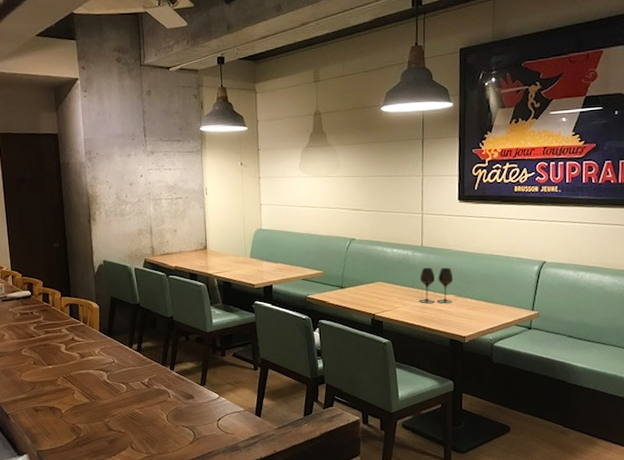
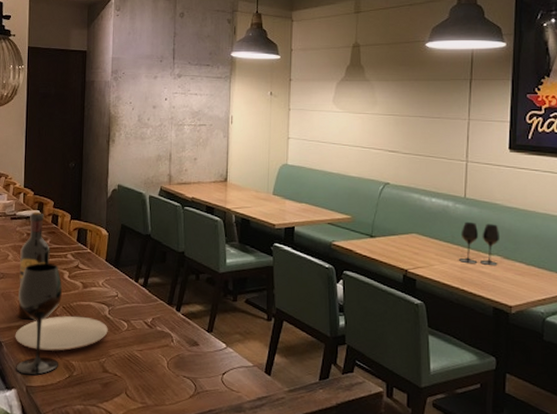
wine bottle: none [15,291,46,392] -> present [18,211,50,320]
wineglass: none [18,339,66,441] -> present [16,263,63,375]
plate: none [20,383,109,418] -> present [15,315,108,351]

